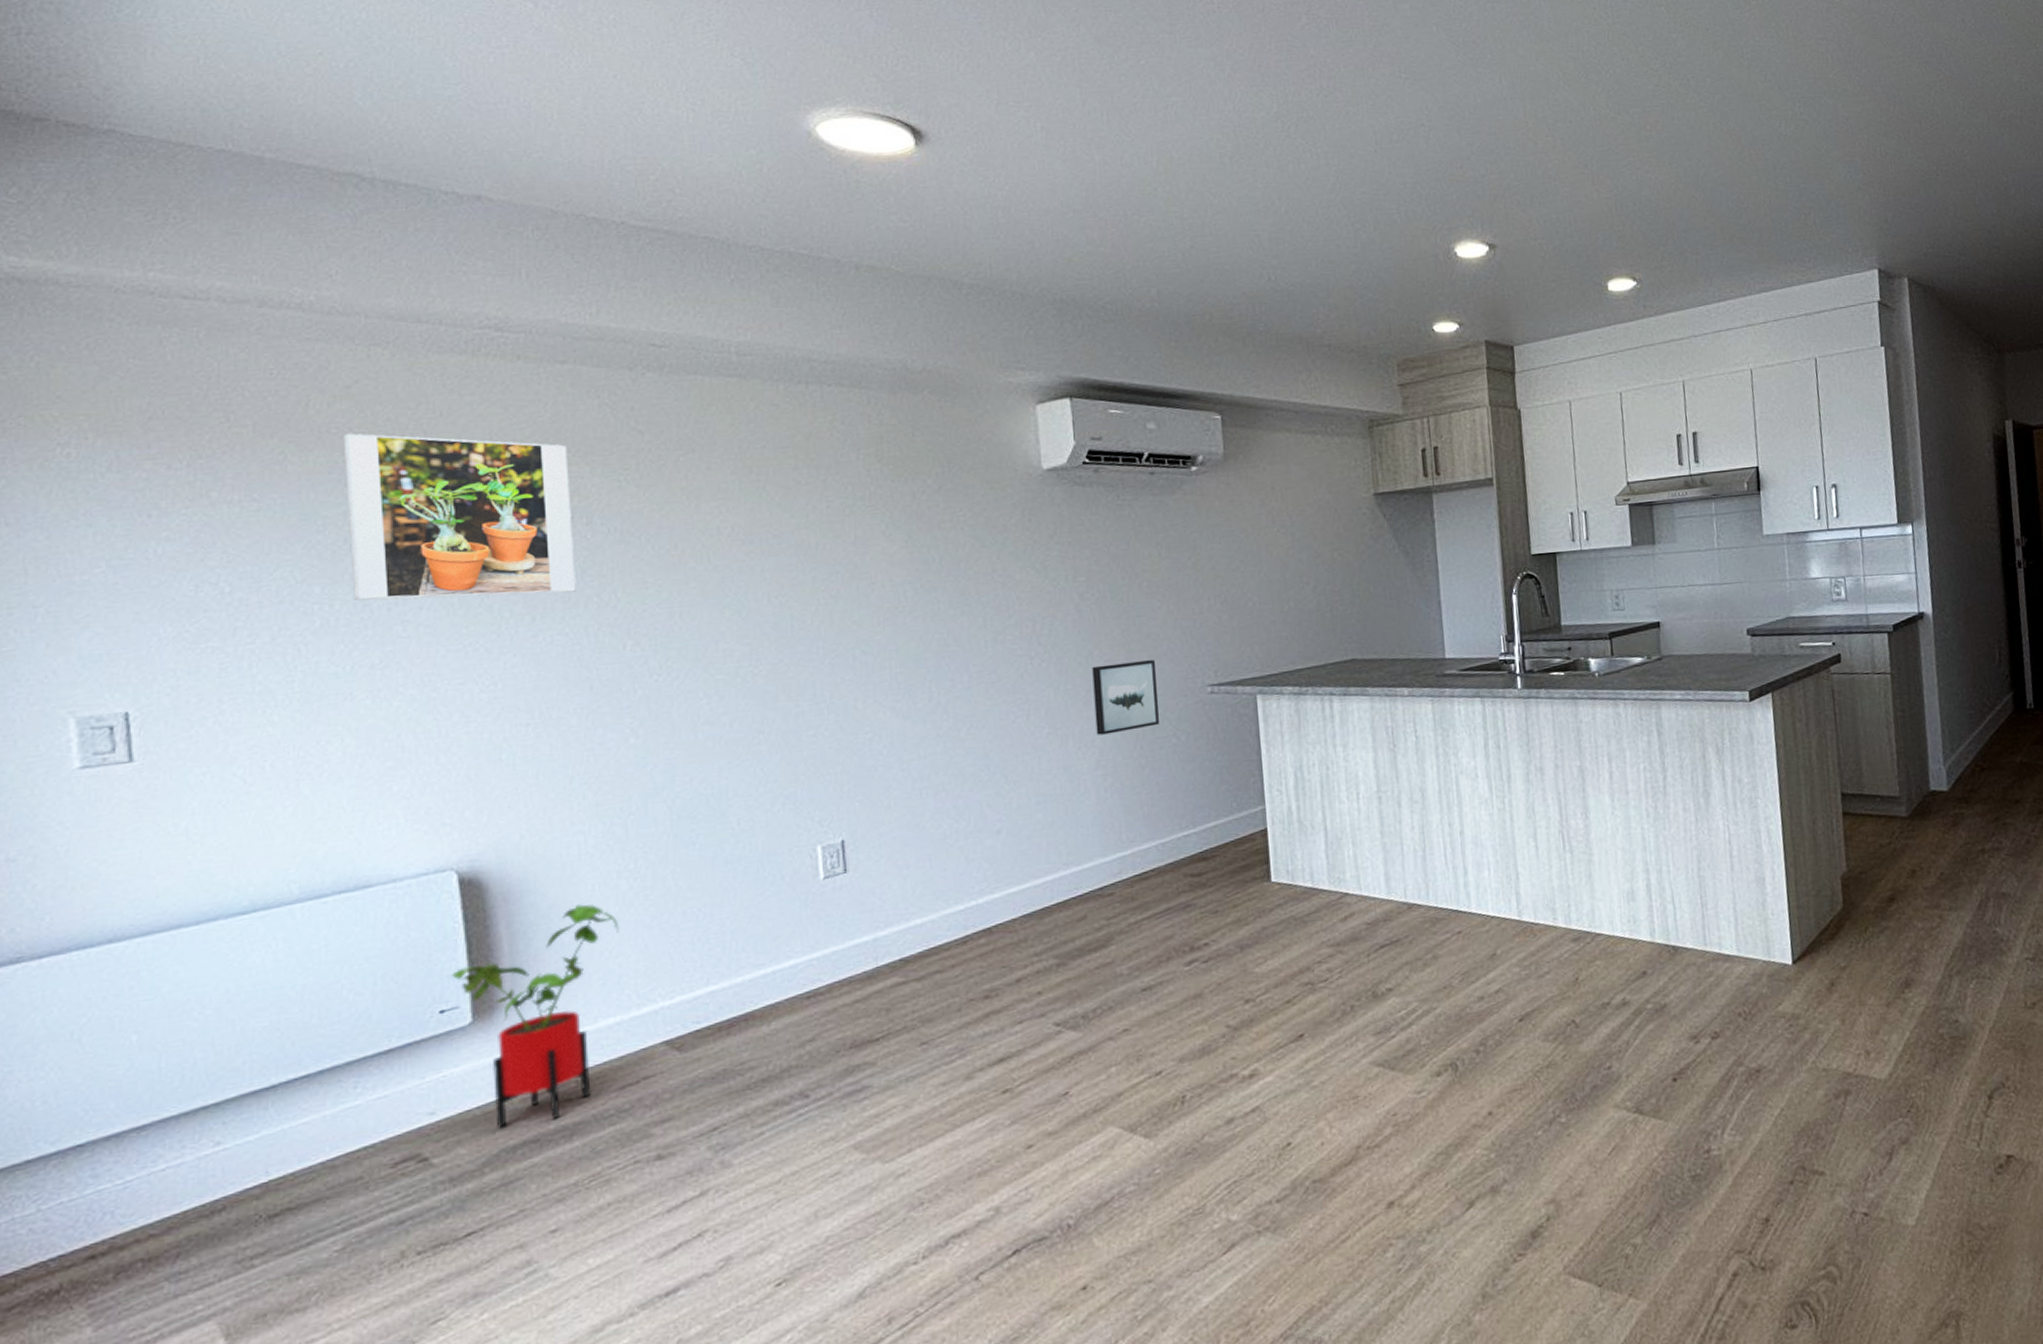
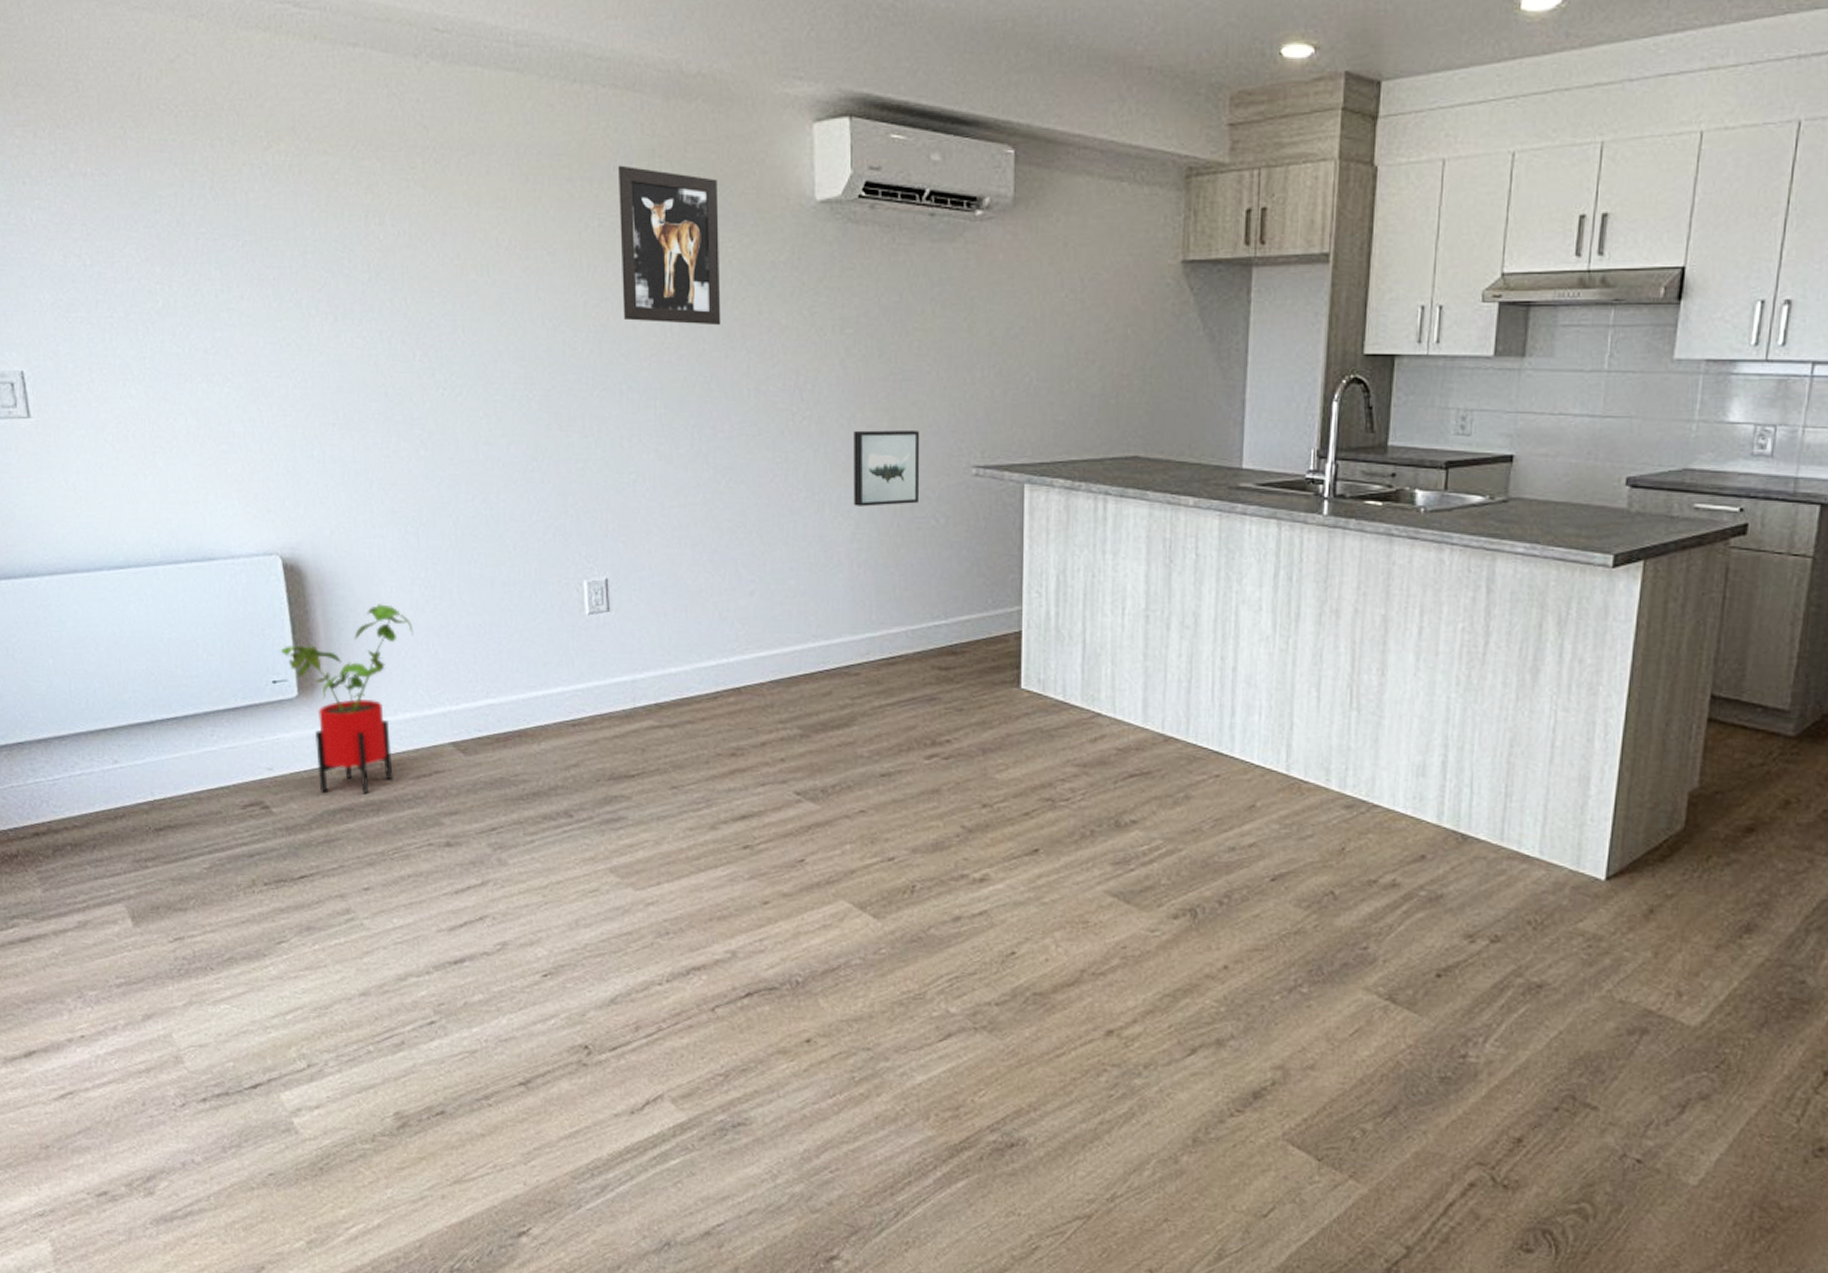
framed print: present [343,433,576,601] -> none [171,111,371,294]
wall art: none [845,452,956,591] -> present [617,165,721,326]

